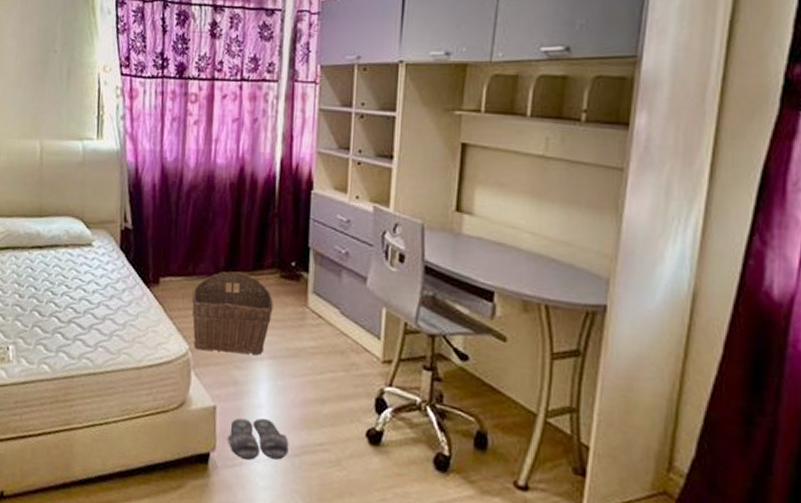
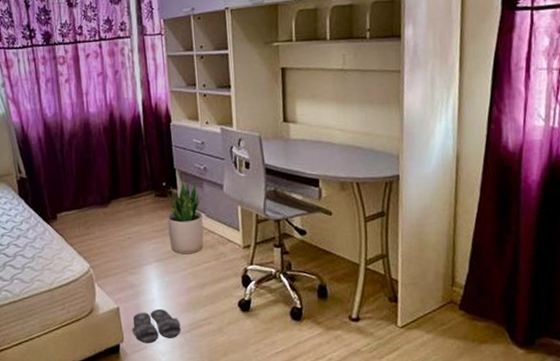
wicker basket: present [192,271,273,355] -> none [86,198,153,266]
planter: none [290,265,338,358] -> present [167,179,204,255]

